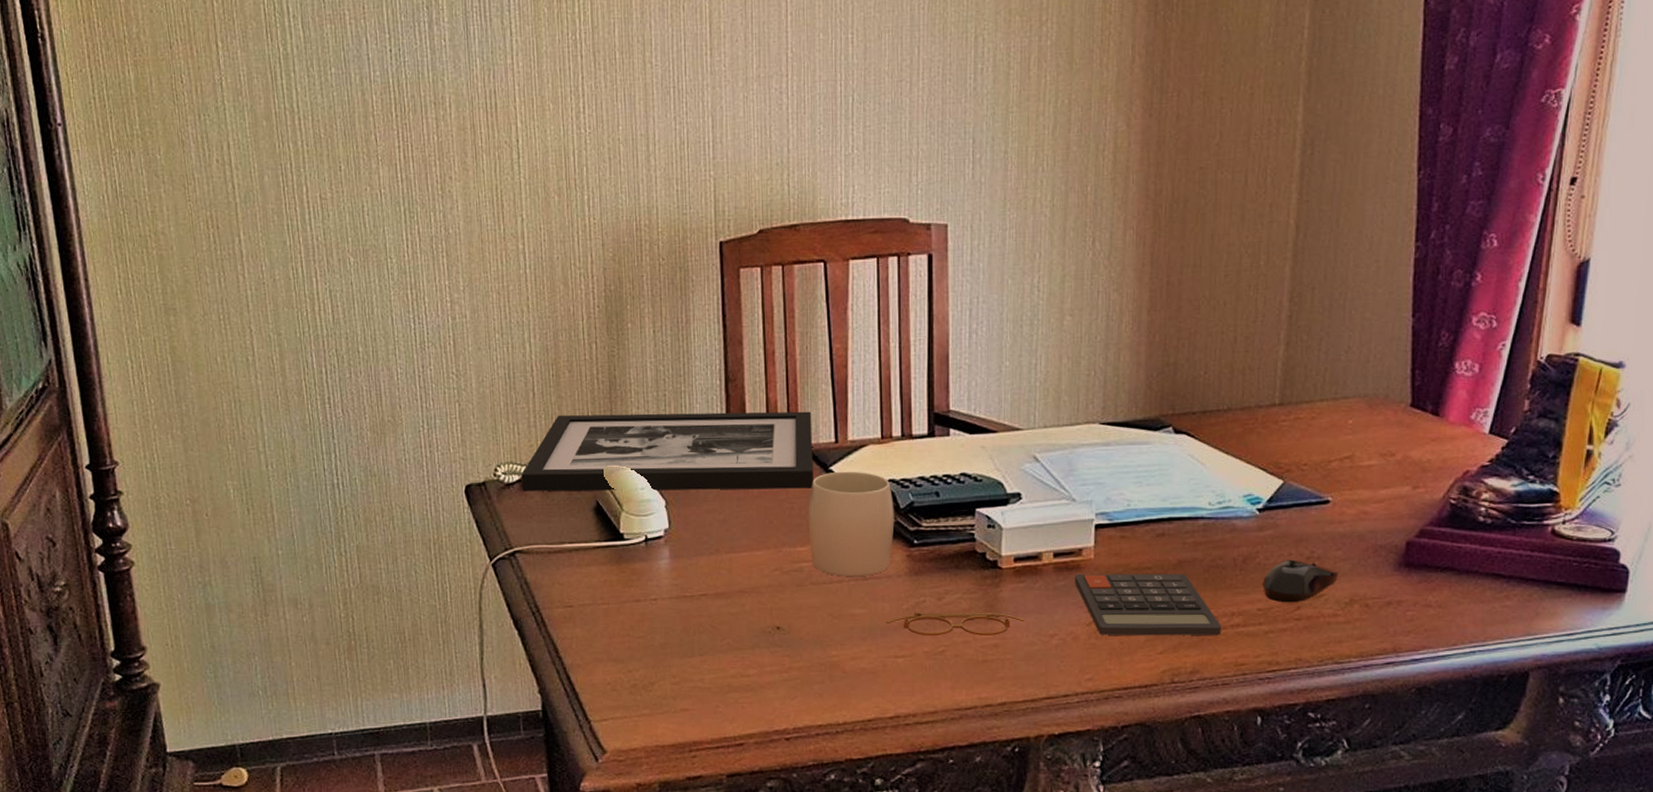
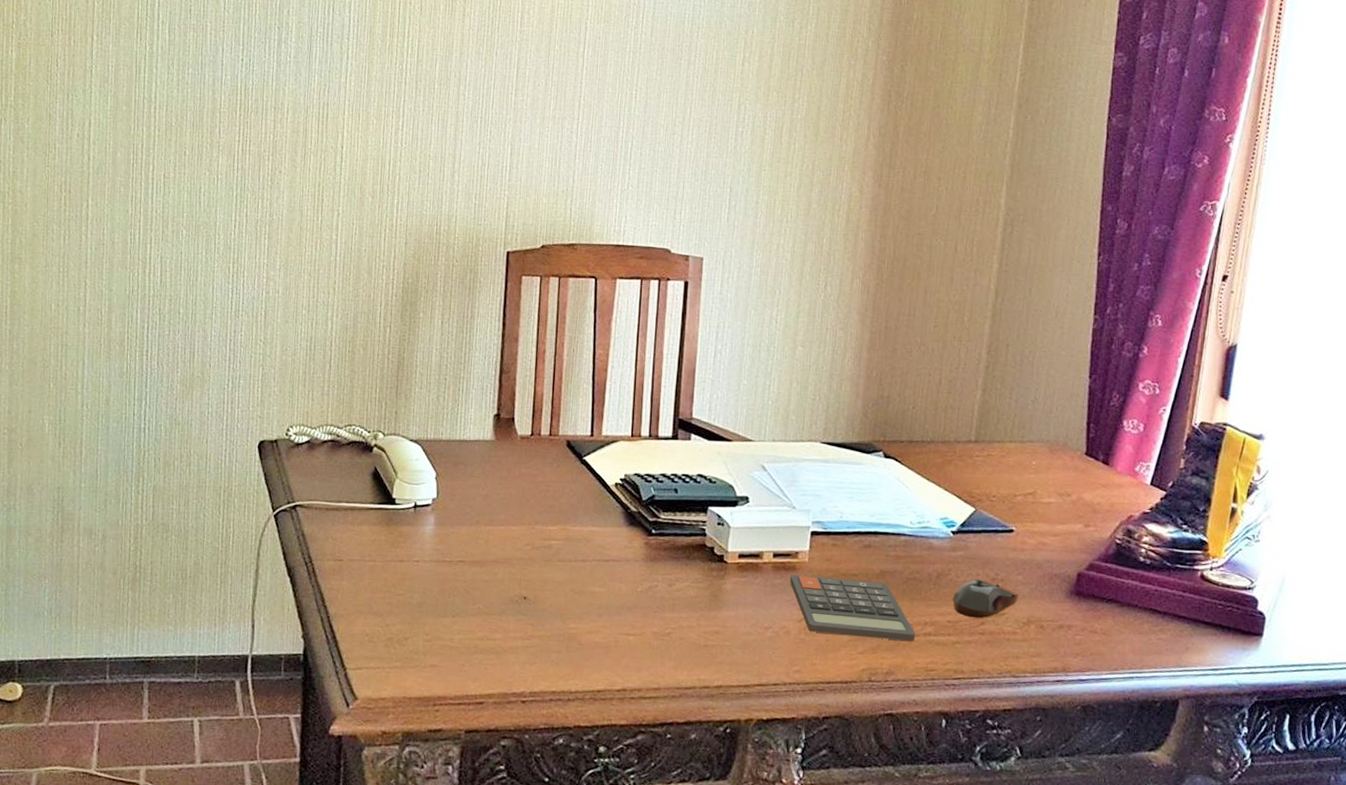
picture frame: present [521,411,813,492] -> none [309,387,573,474]
mug: present [808,471,895,577] -> none [560,461,638,559]
glasses: present [886,612,1025,637] -> none [621,595,744,623]

